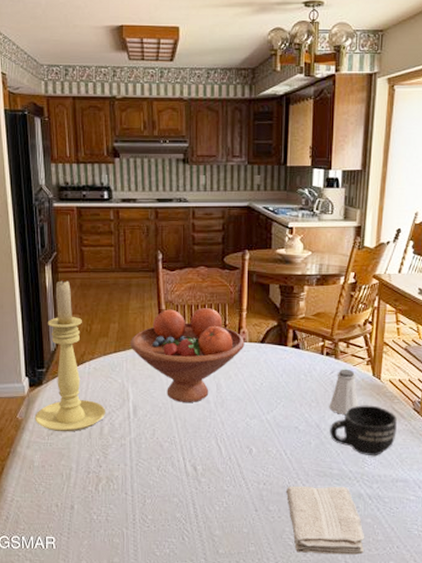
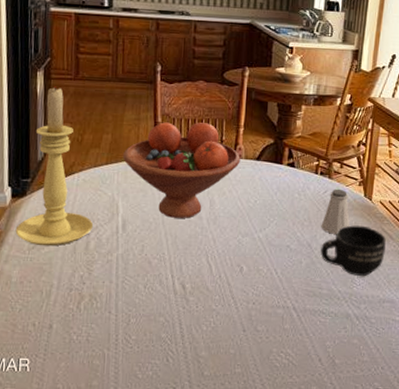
washcloth: present [285,485,365,555] -> none [274,305,351,376]

